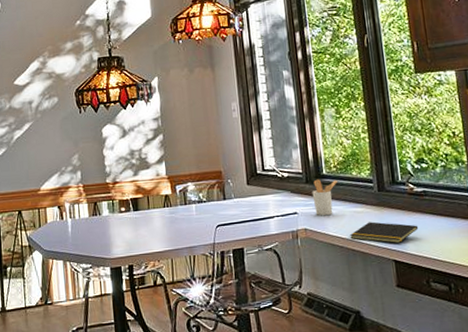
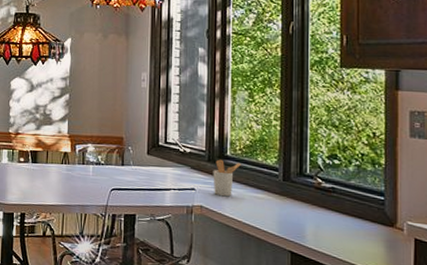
notepad: present [350,221,419,243] -> none [247,209,321,235]

